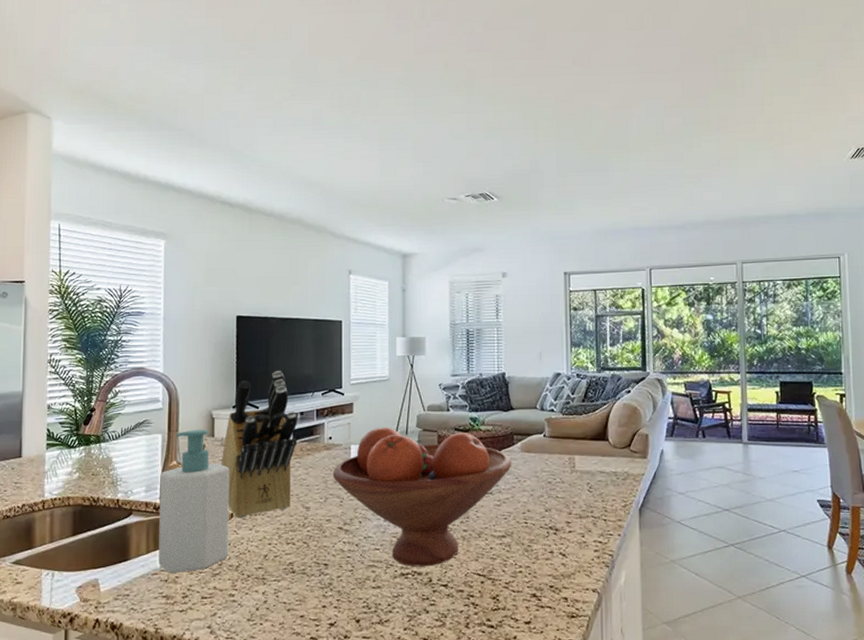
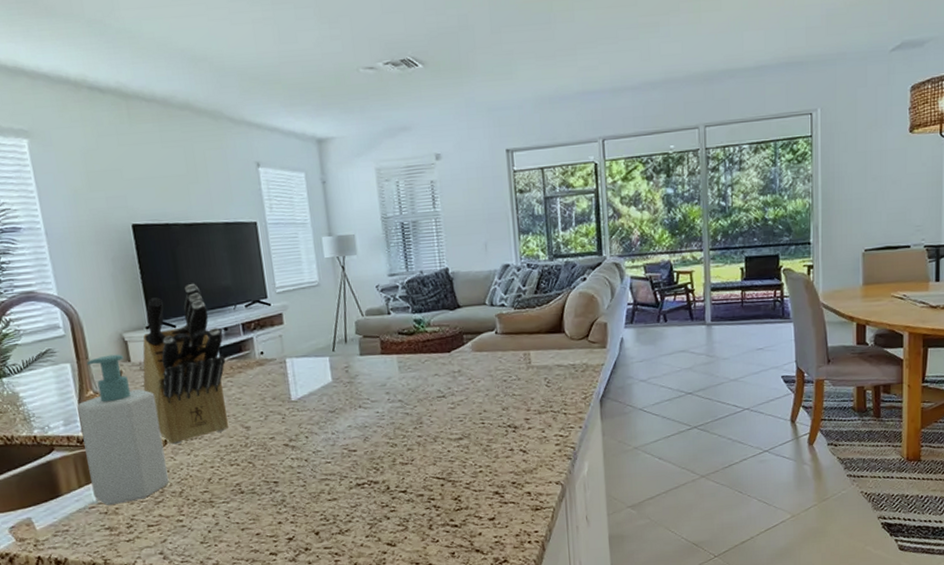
fruit bowl: present [332,427,512,567] -> none [269,336,464,477]

